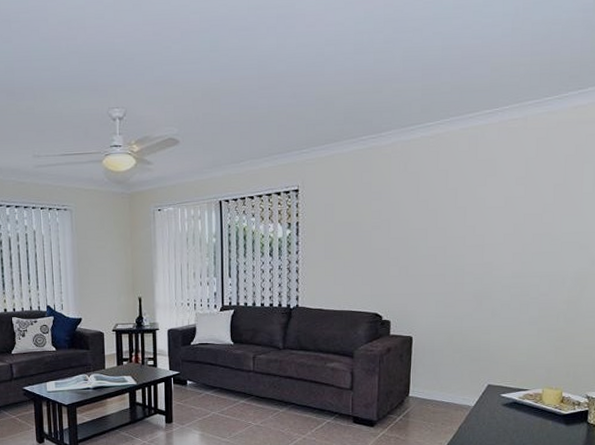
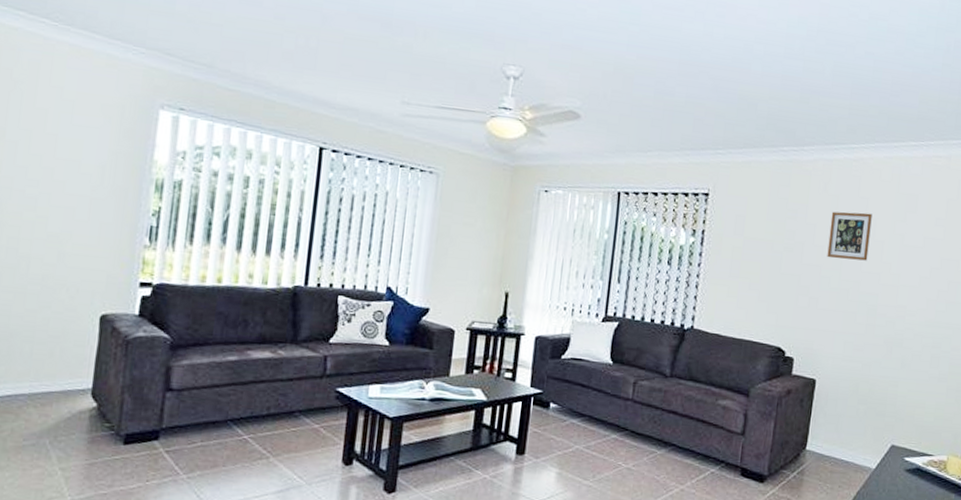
picture frame: none [413,183,453,230] -> present [827,211,872,261]

